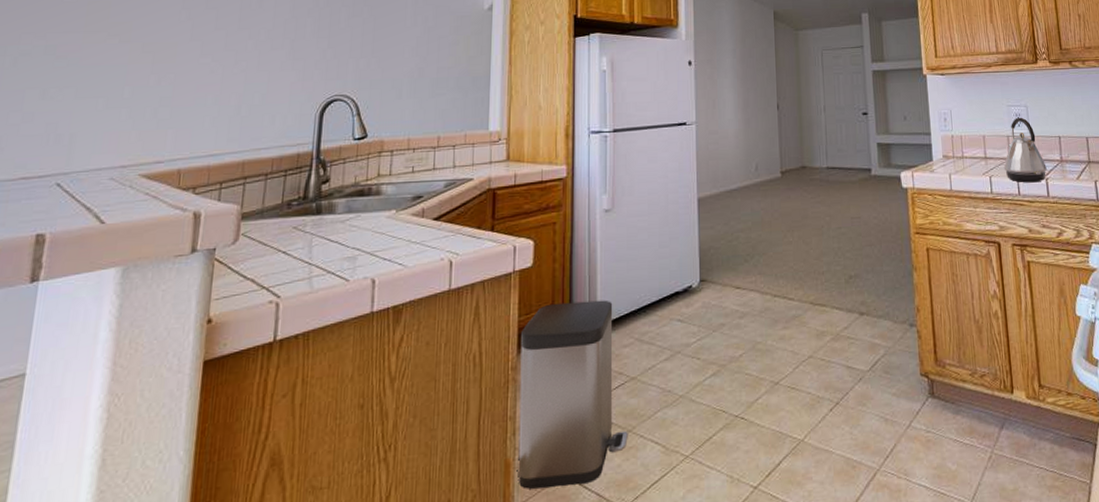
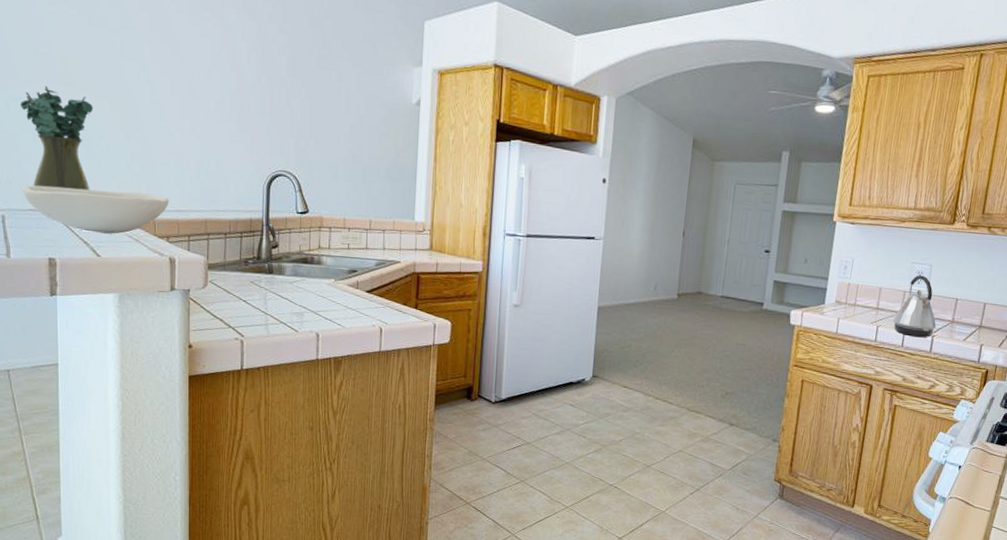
bowl: none [15,140,201,195] -> present [22,185,169,234]
vase: none [31,36,122,150] -> present [21,86,94,191]
pedal bin: present [518,300,628,489] -> none [432,375,521,512]

